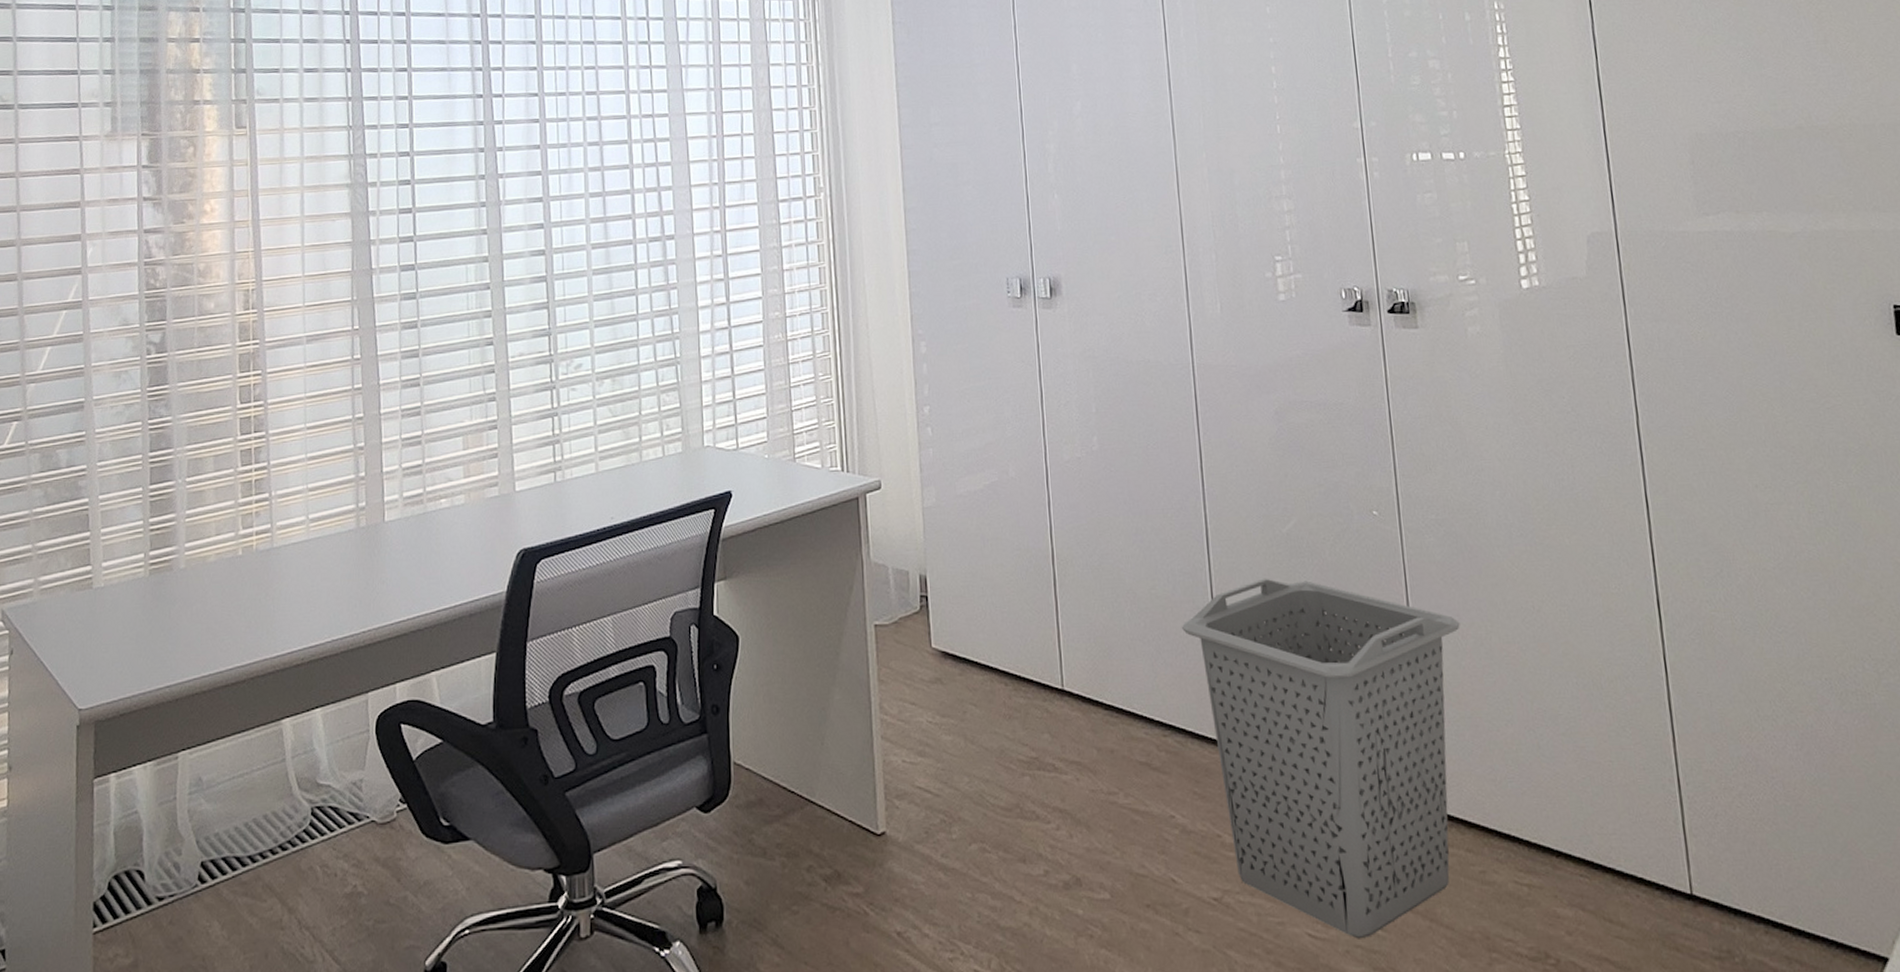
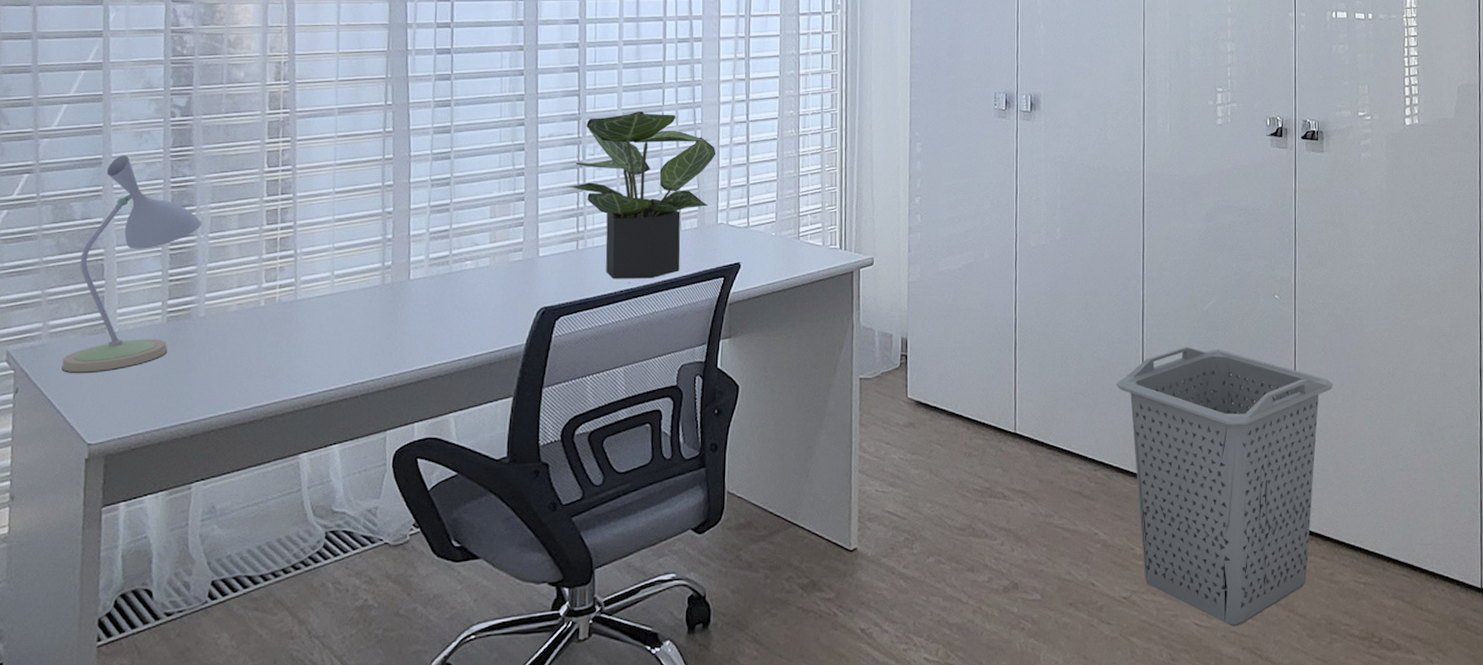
desk lamp: none [52,397,180,634] -> present [61,155,202,374]
potted plant: none [541,322,698,515] -> present [567,112,716,279]

